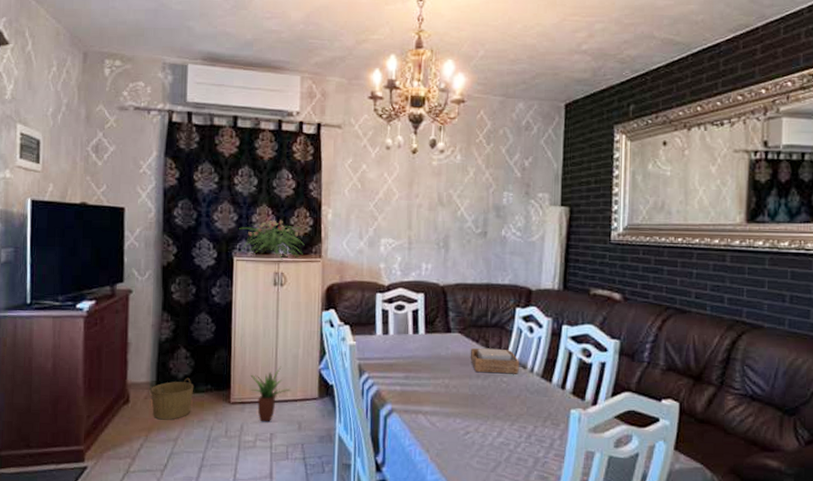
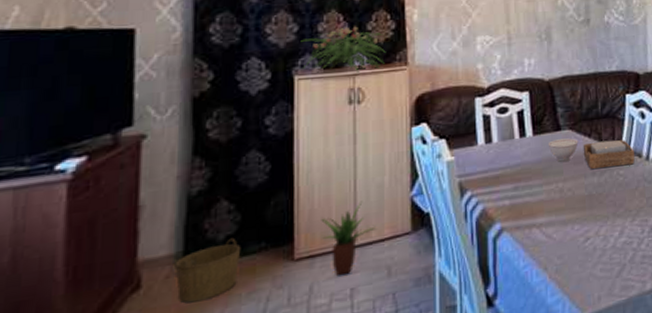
bowl: none [438,340,466,361] -> present [548,138,579,162]

